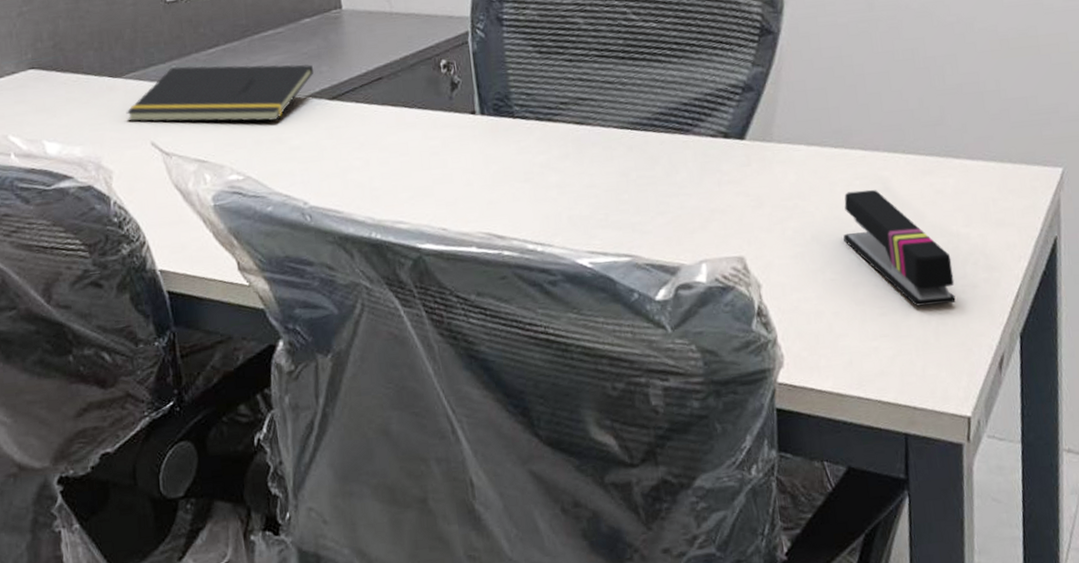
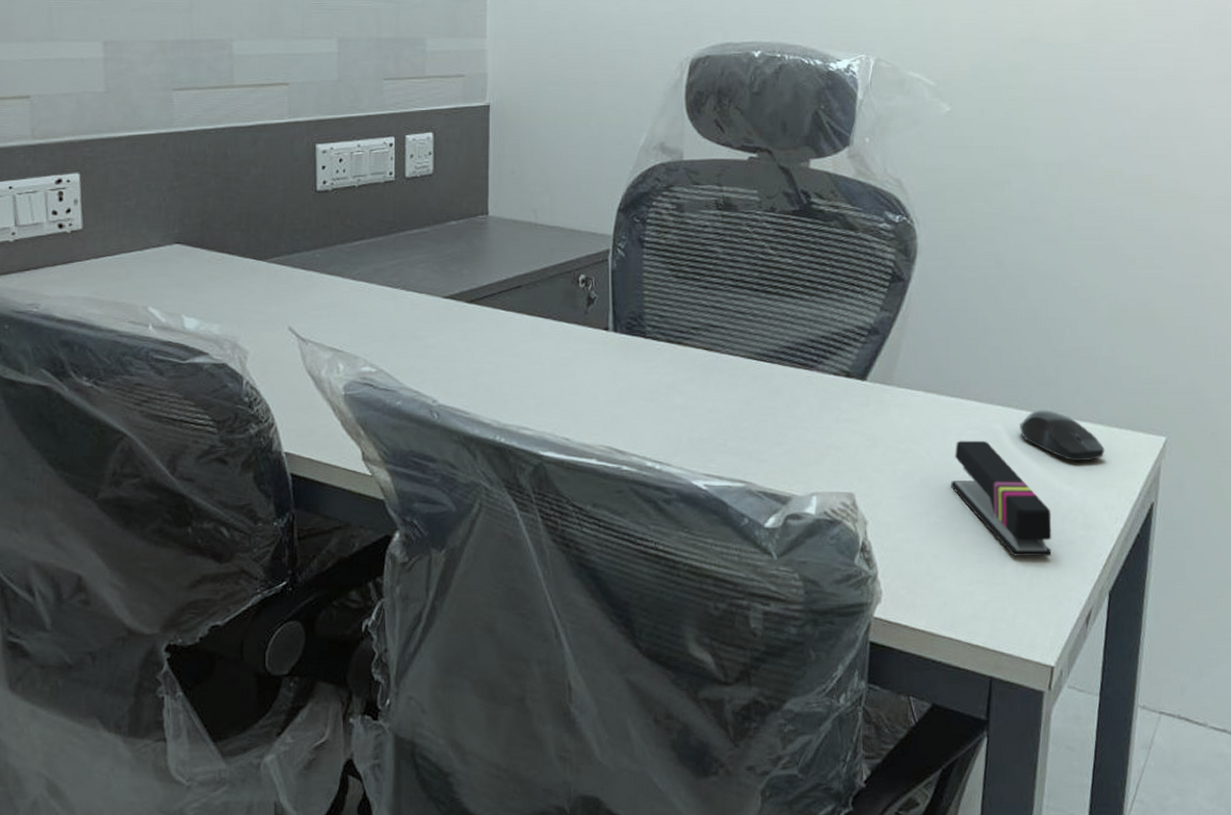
notepad: present [126,64,313,123] -> none [266,256,454,318]
computer mouse: none [909,151,1000,203] -> present [1020,410,1105,462]

